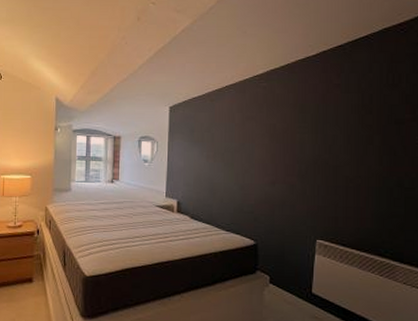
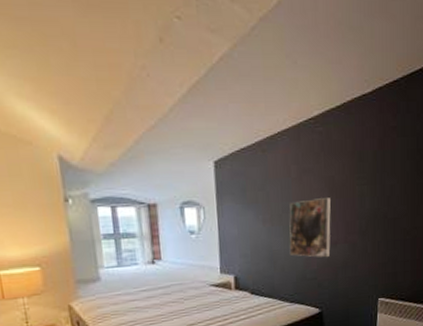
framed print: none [229,142,271,195] -> present [289,198,331,258]

